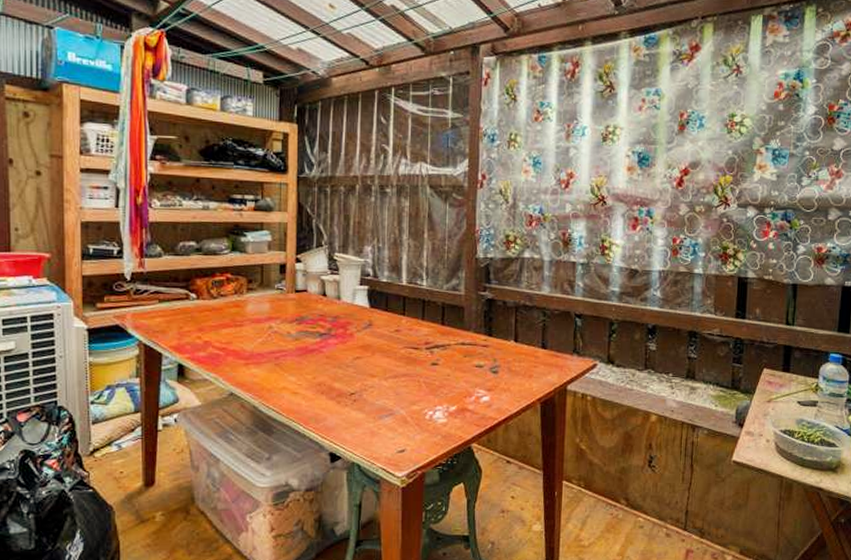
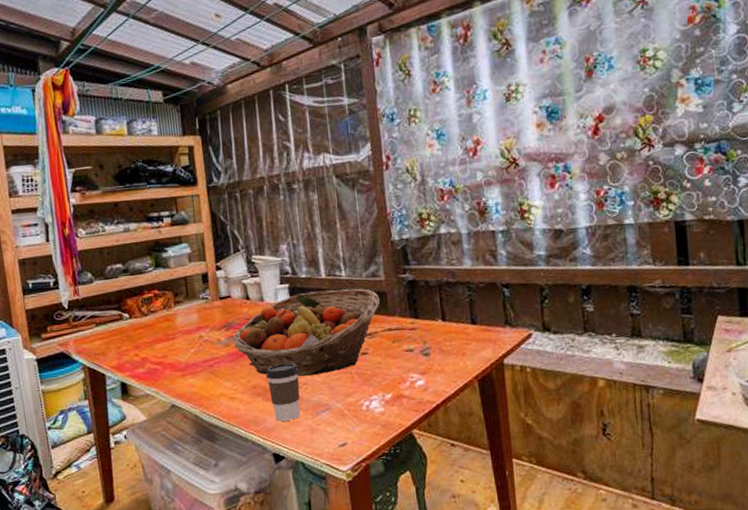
fruit basket: none [304,296,456,380] -> present [233,288,380,377]
coffee cup: none [333,364,366,421] -> present [266,362,300,421]

